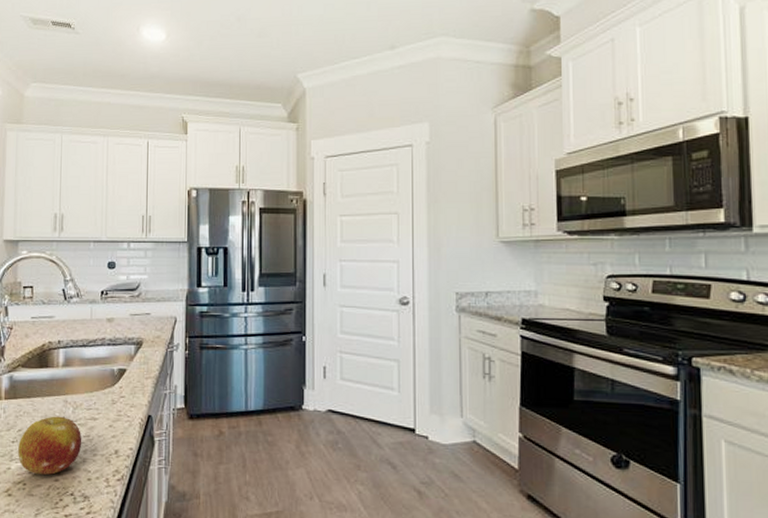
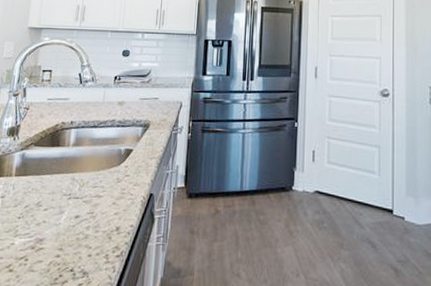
fruit: present [18,416,82,475] -> none [22,193,86,251]

